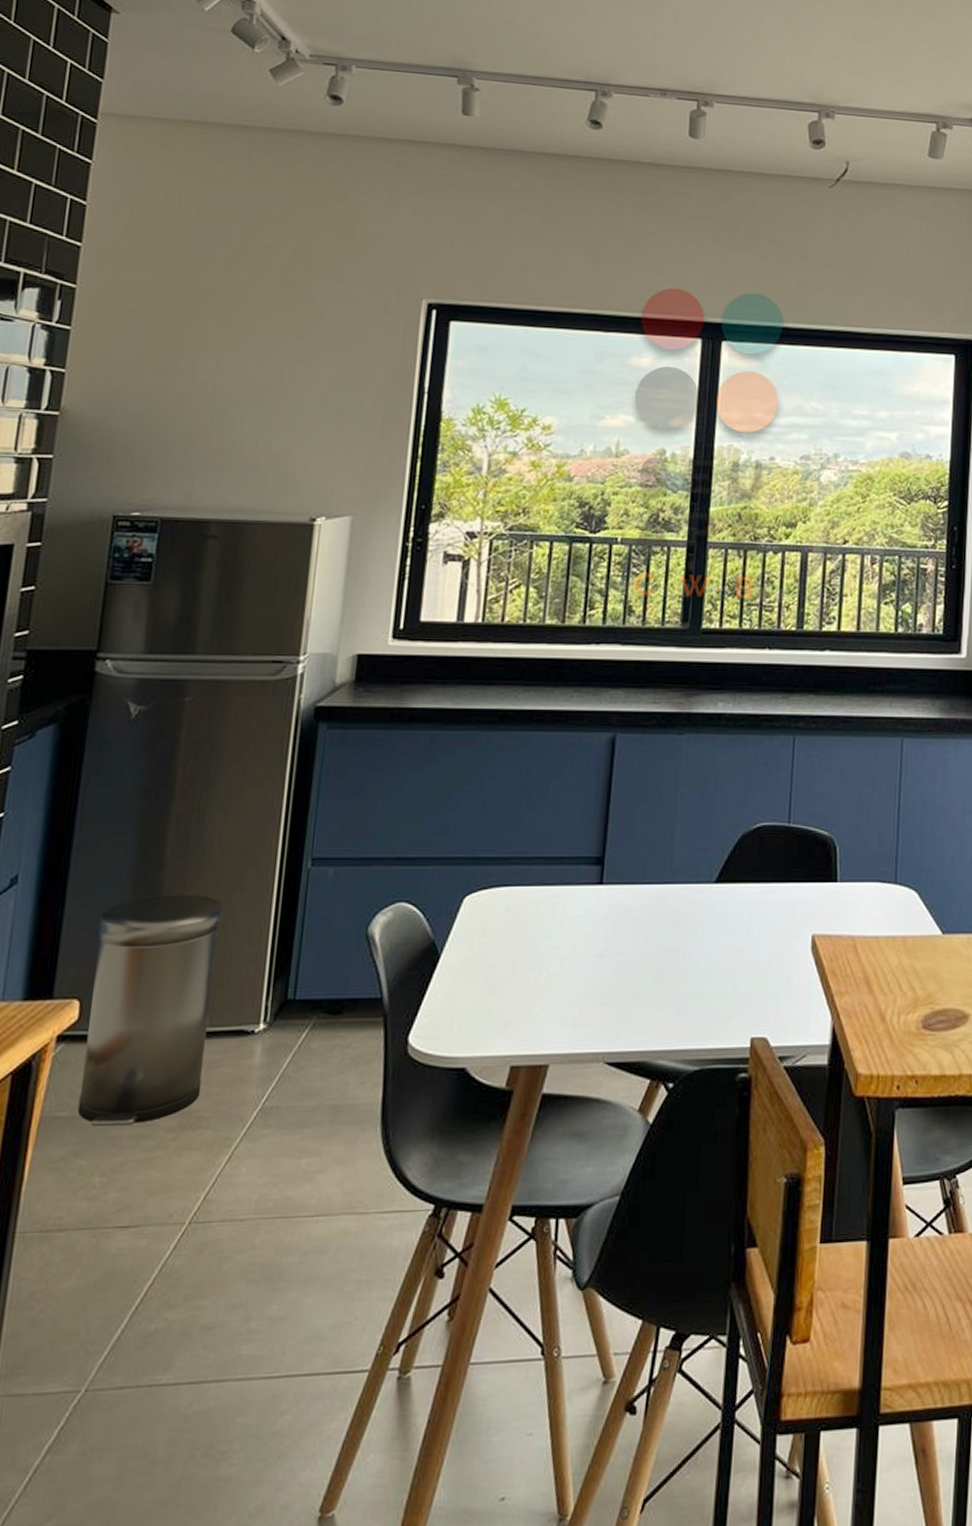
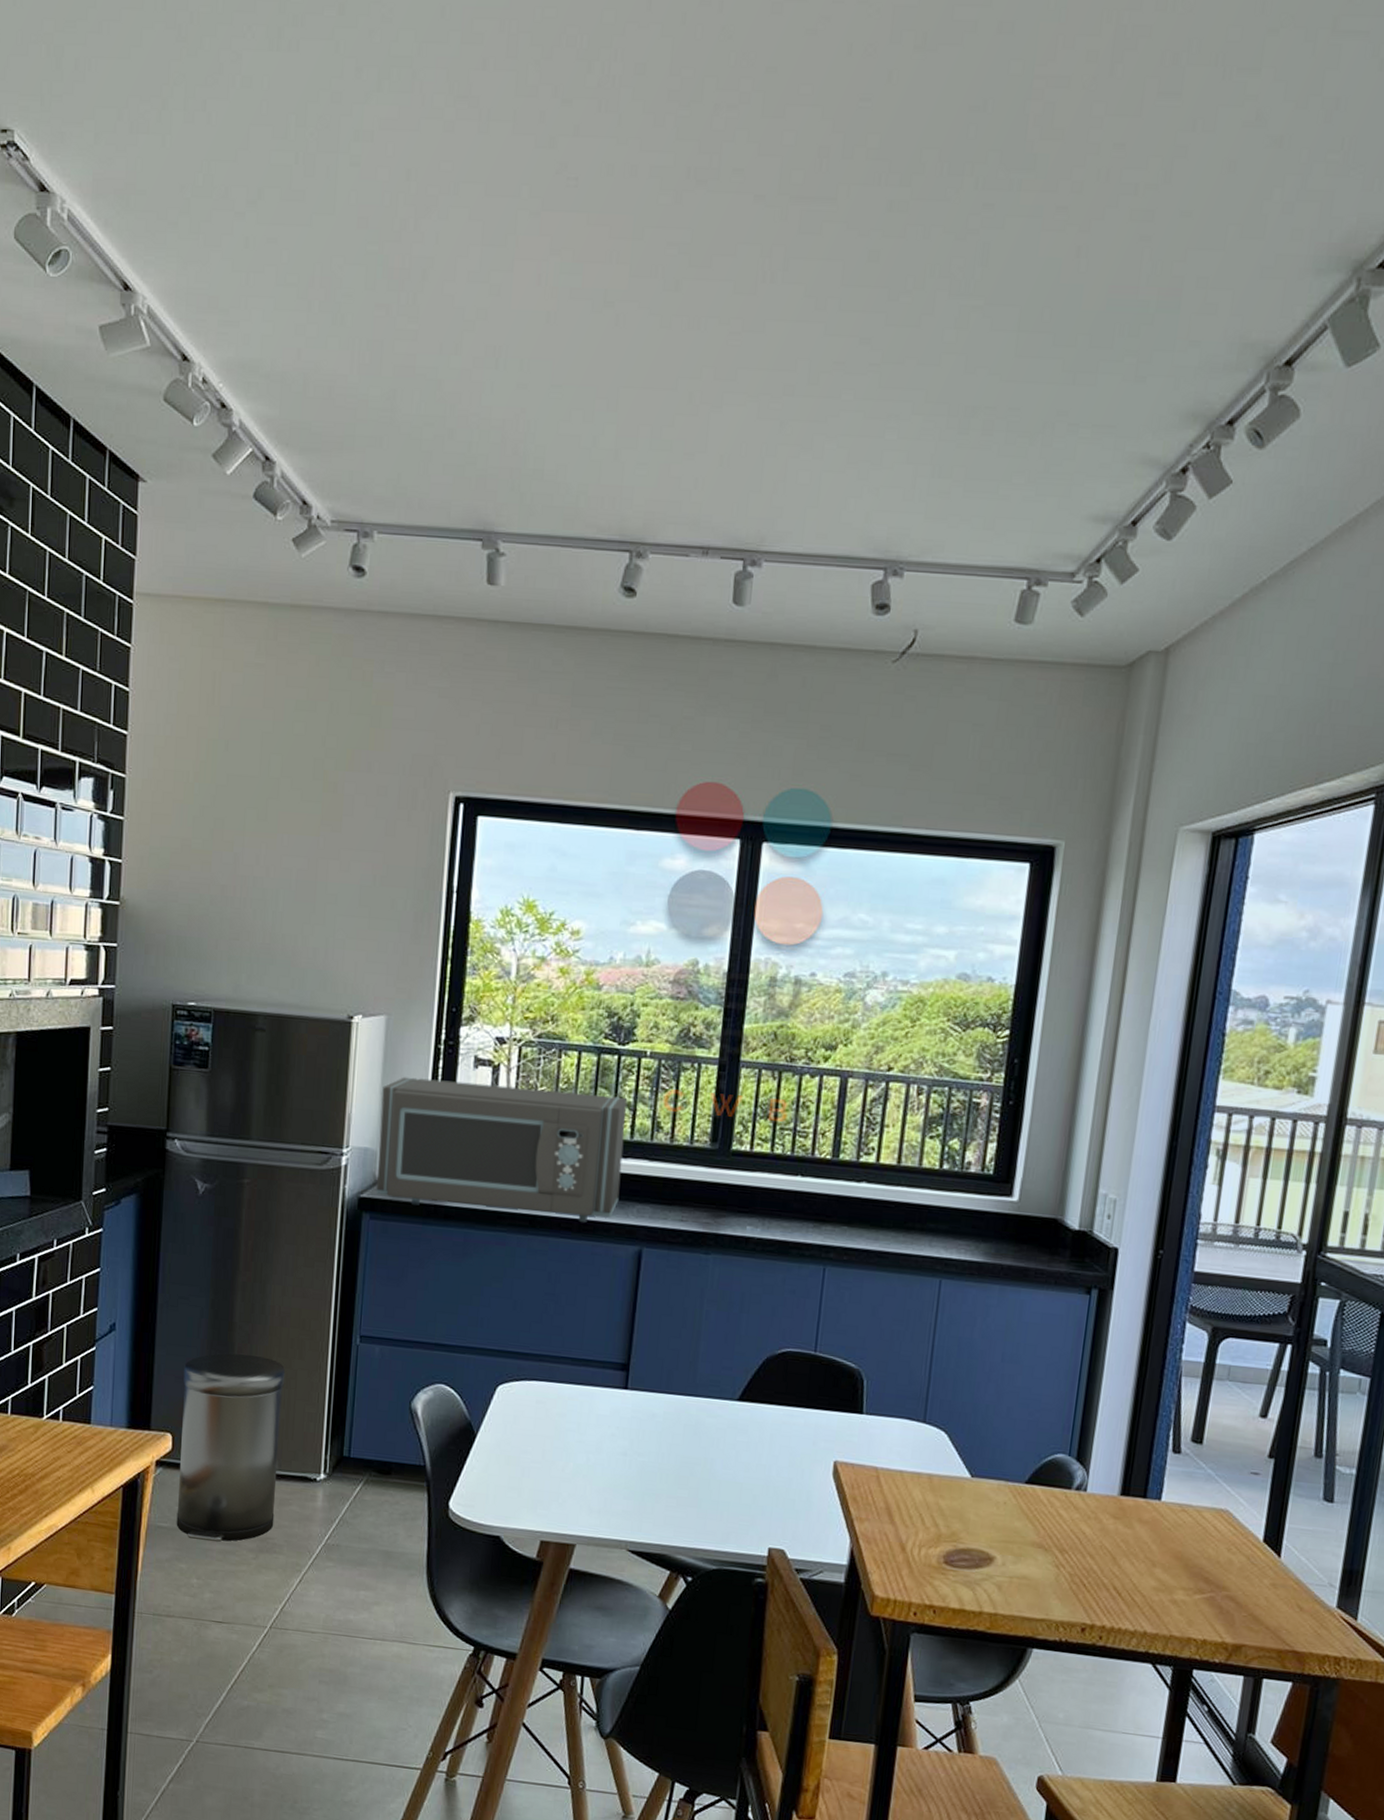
microwave: none [335,577,600,714] -> present [376,1076,628,1223]

